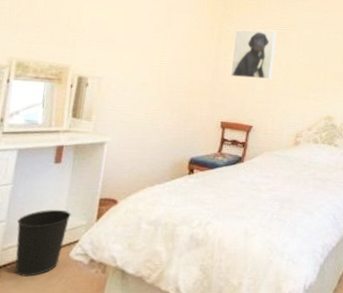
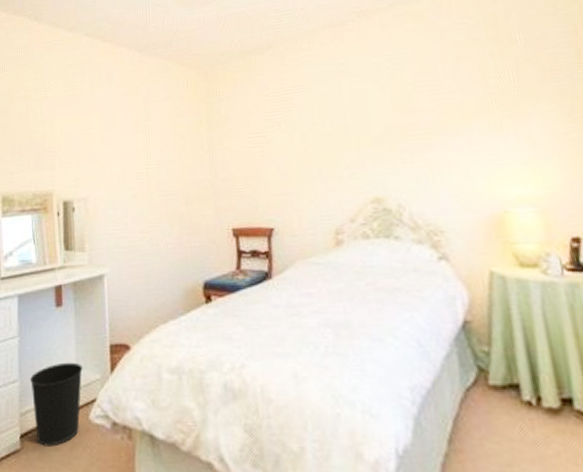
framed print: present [230,30,277,79] -> none [227,97,286,169]

